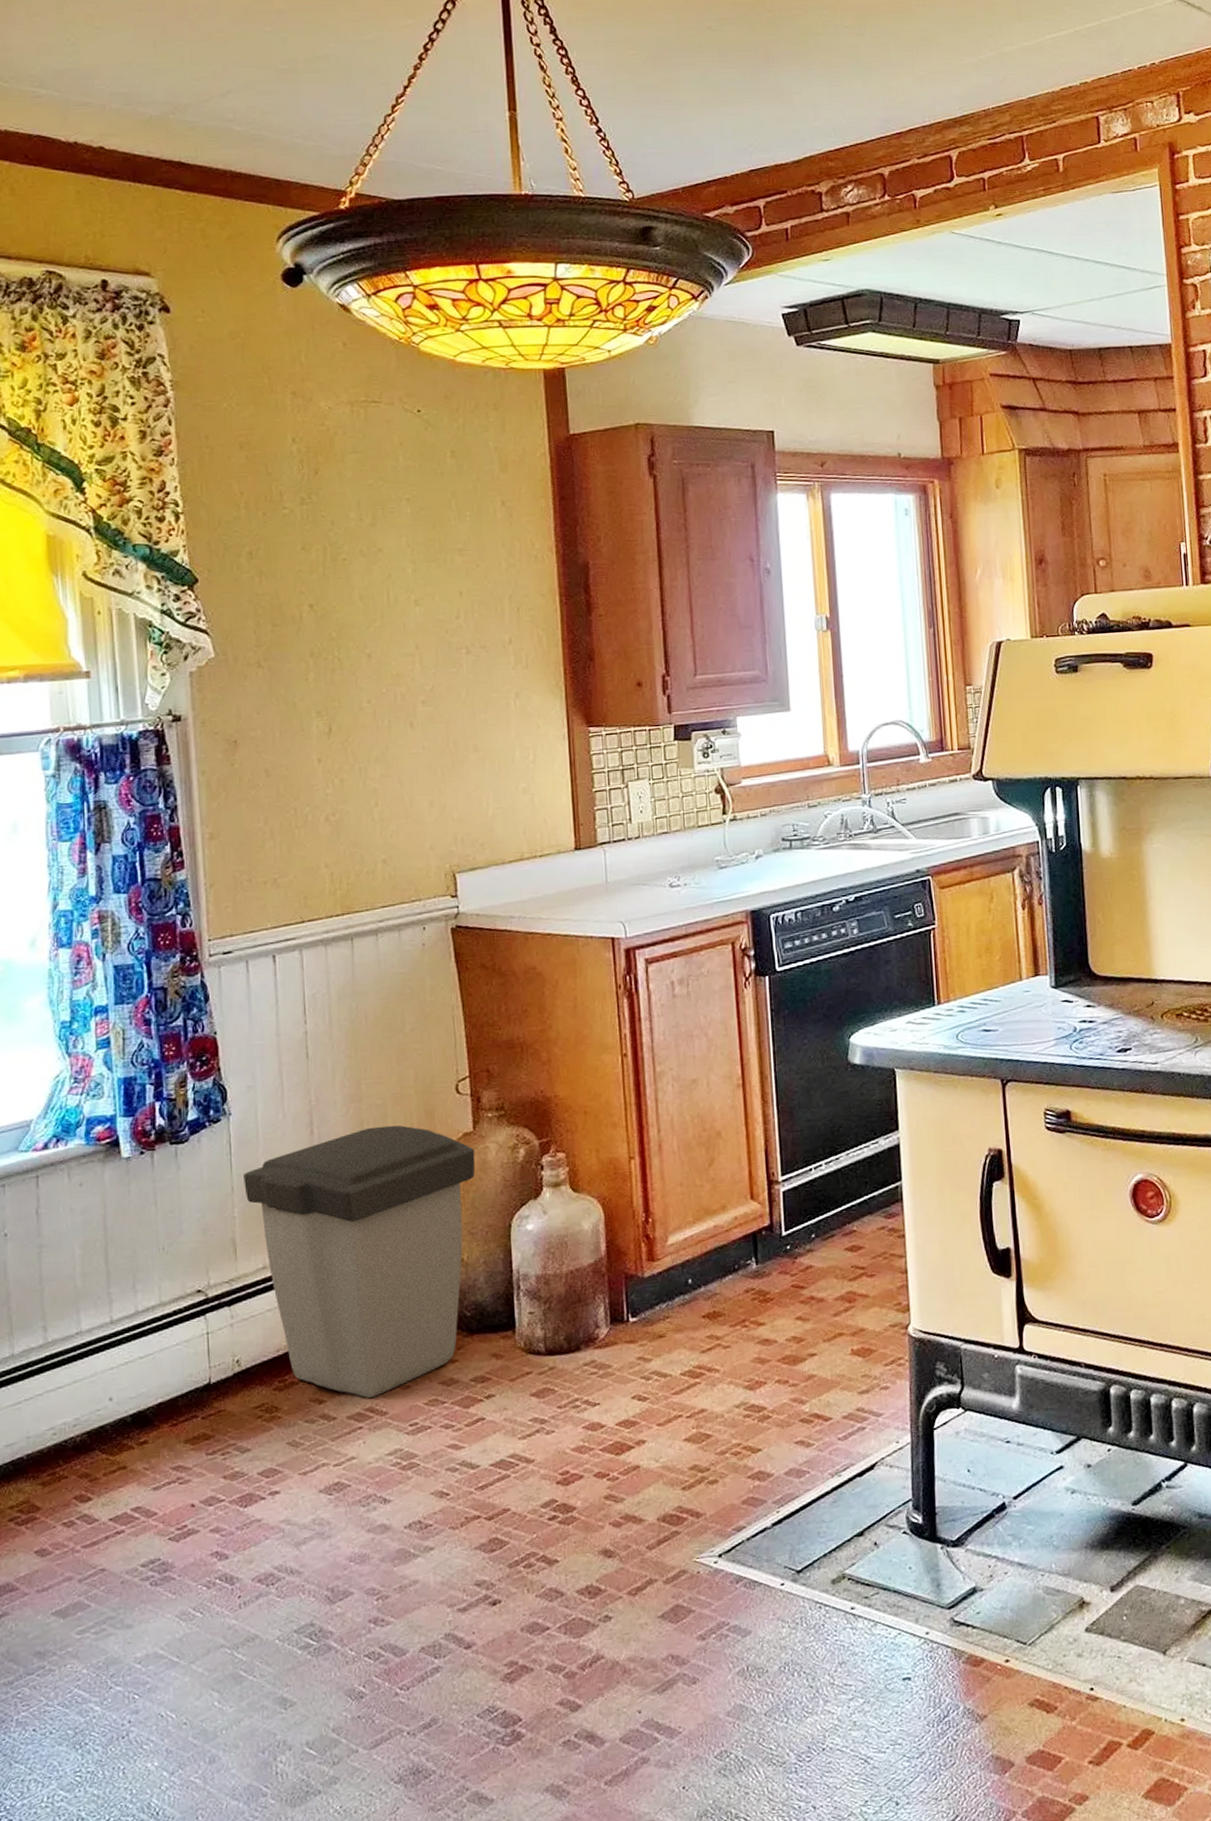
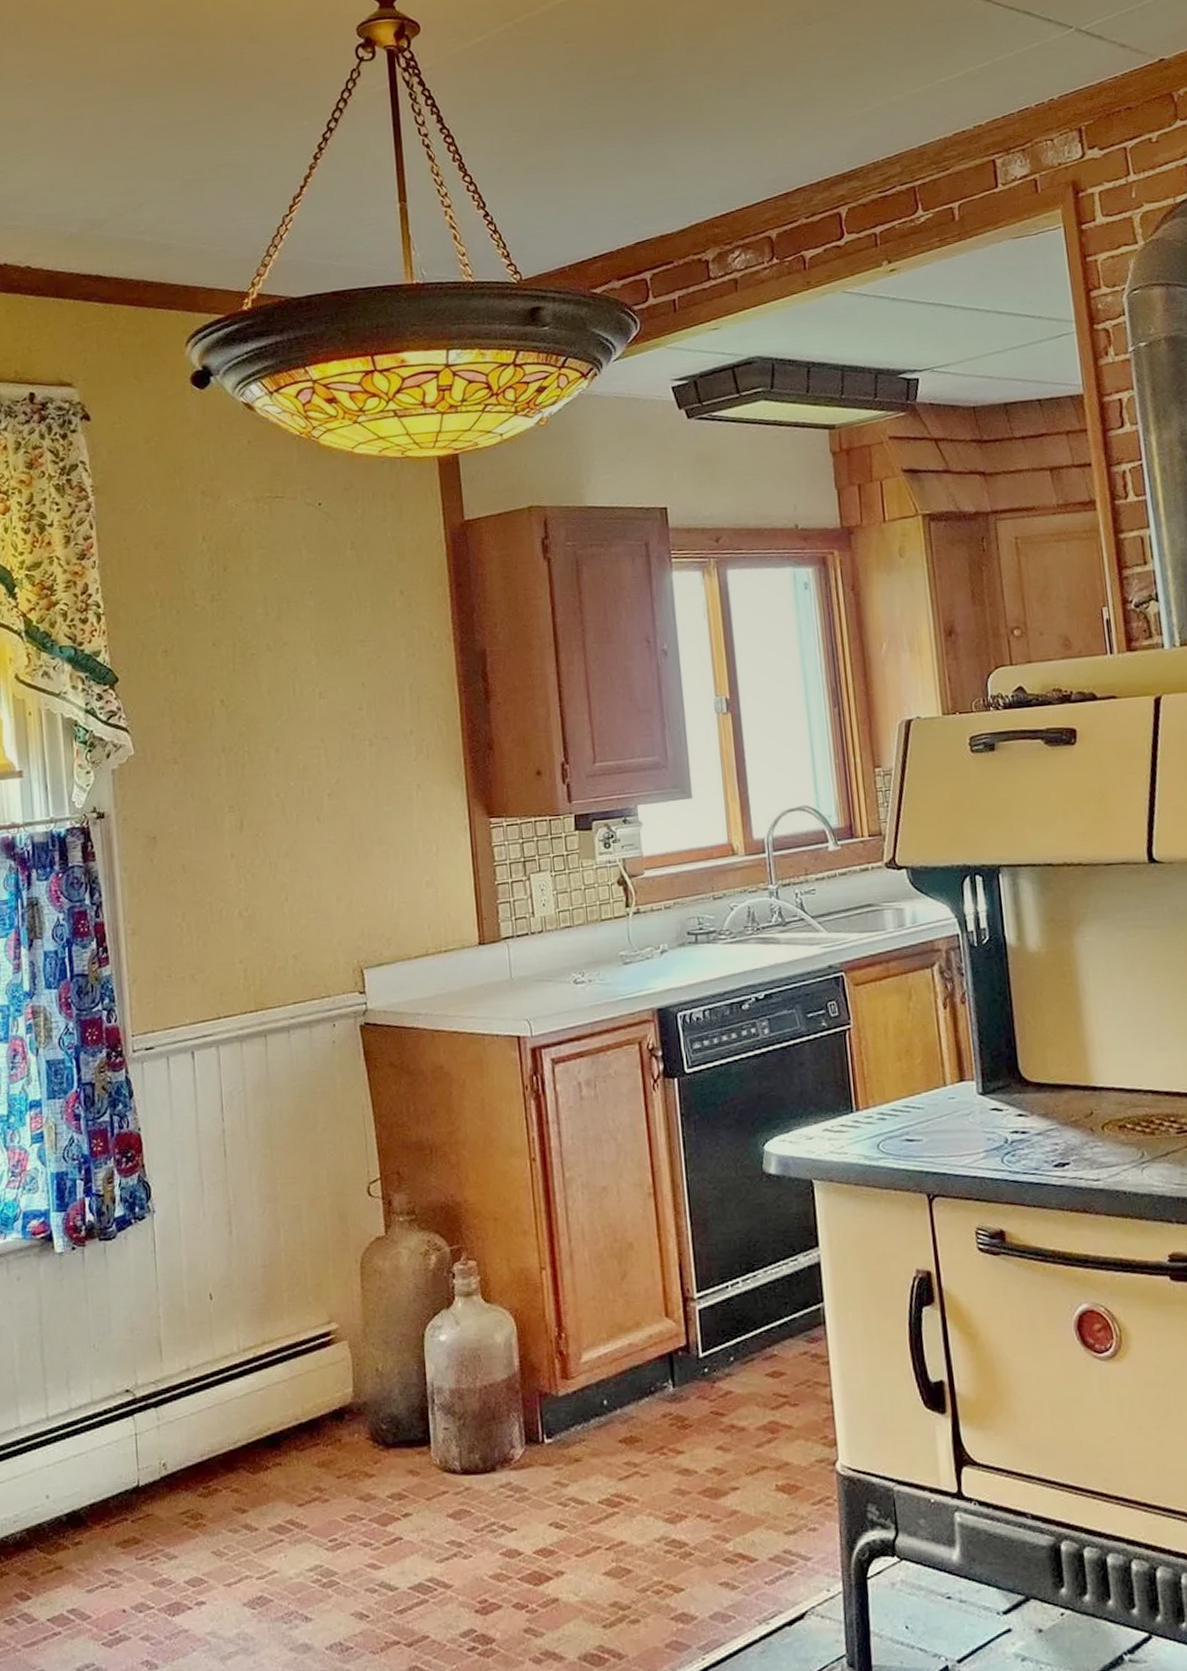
trash can: present [244,1125,476,1399] -> none [167,1227,388,1511]

